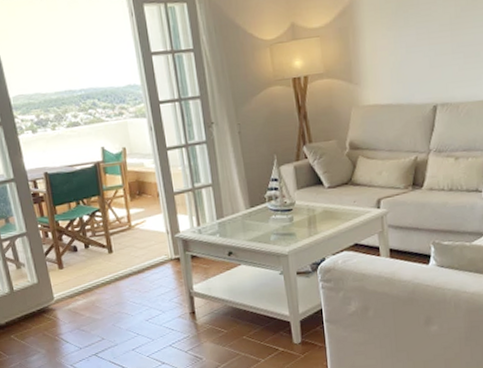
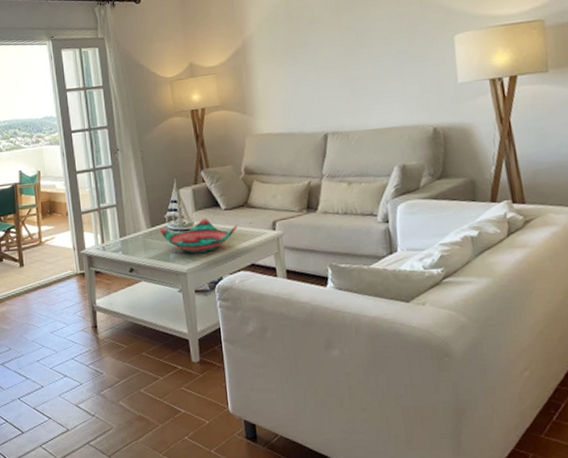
decorative bowl: none [259,197,341,234] -> present [159,218,237,253]

